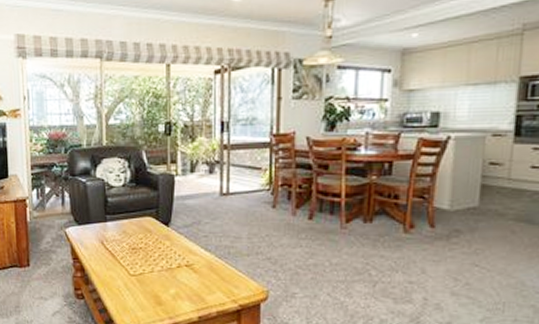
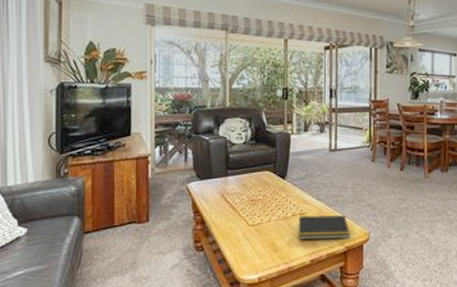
notepad: none [184,268,244,295] -> present [298,215,350,239]

